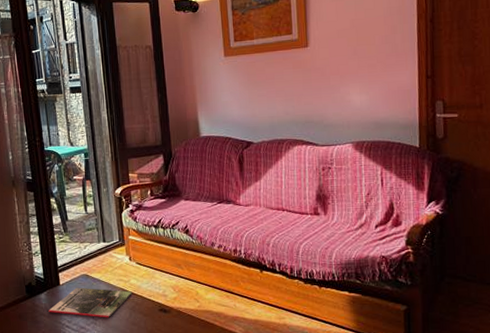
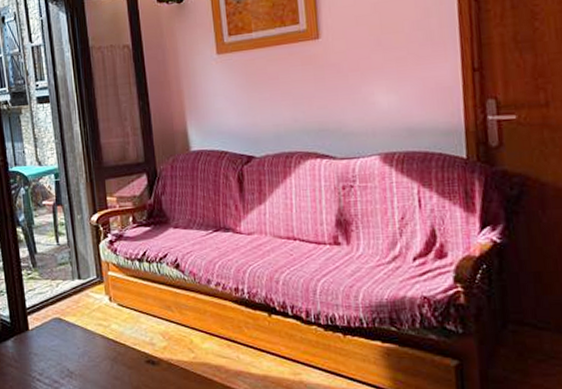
magazine: present [48,287,132,318] -> none [16,333,114,371]

